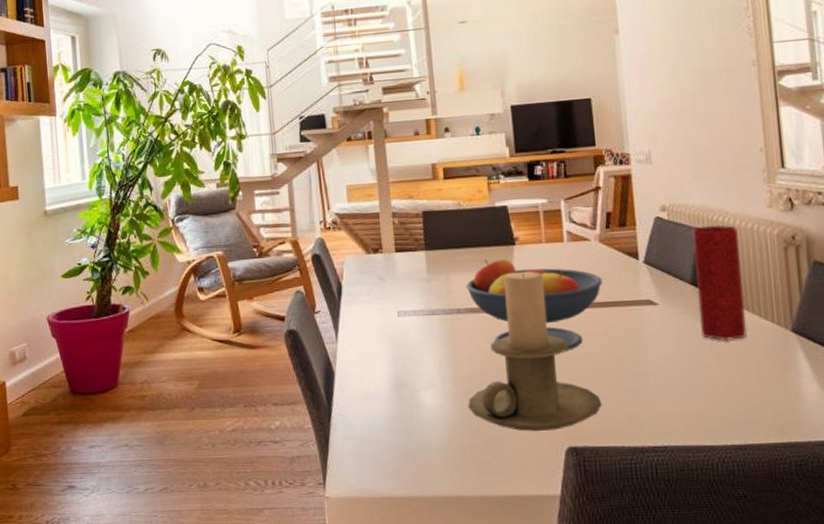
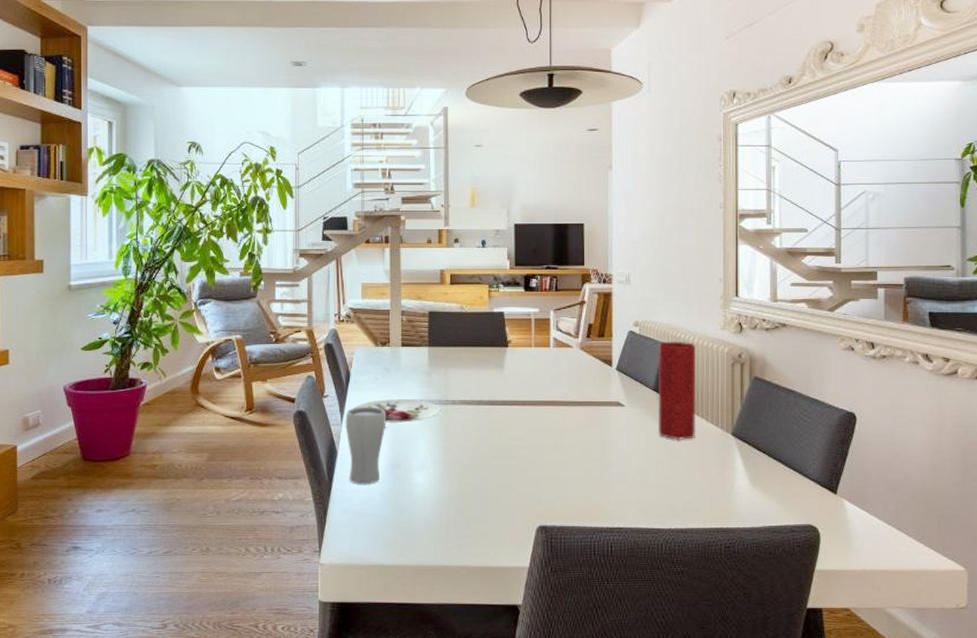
drinking glass: none [340,321,386,408] -> present [345,406,386,485]
plate: none [347,310,445,338] -> present [352,399,441,423]
fruit bowl: present [466,258,602,351] -> none [462,358,580,442]
candle holder: present [468,271,602,431] -> none [455,371,571,511]

